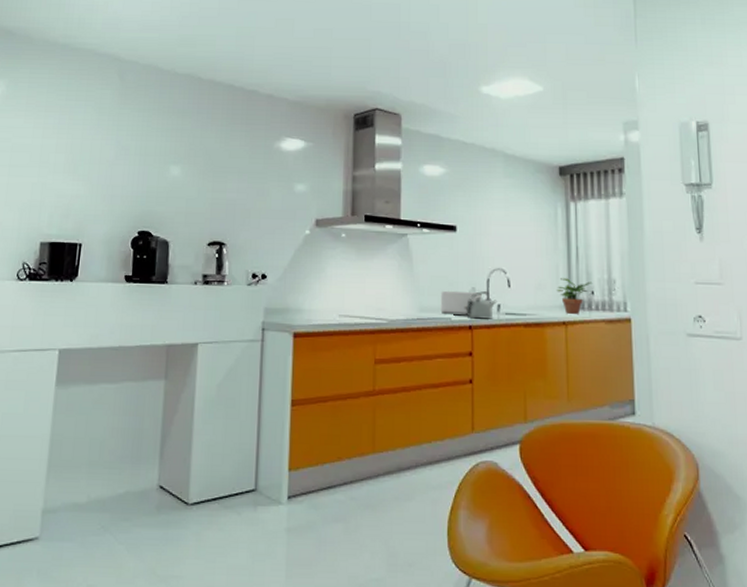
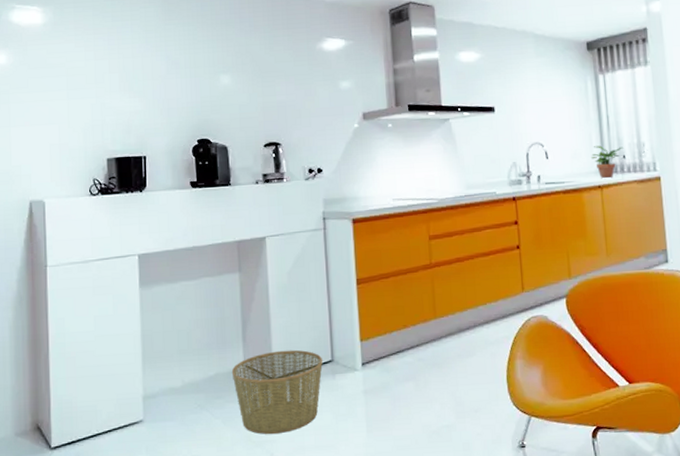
basket: none [143,472,245,569] -> present [231,349,323,434]
toaster: present [440,290,483,316] -> none [484,166,524,190]
kettle: present [466,291,497,319] -> none [509,165,537,191]

